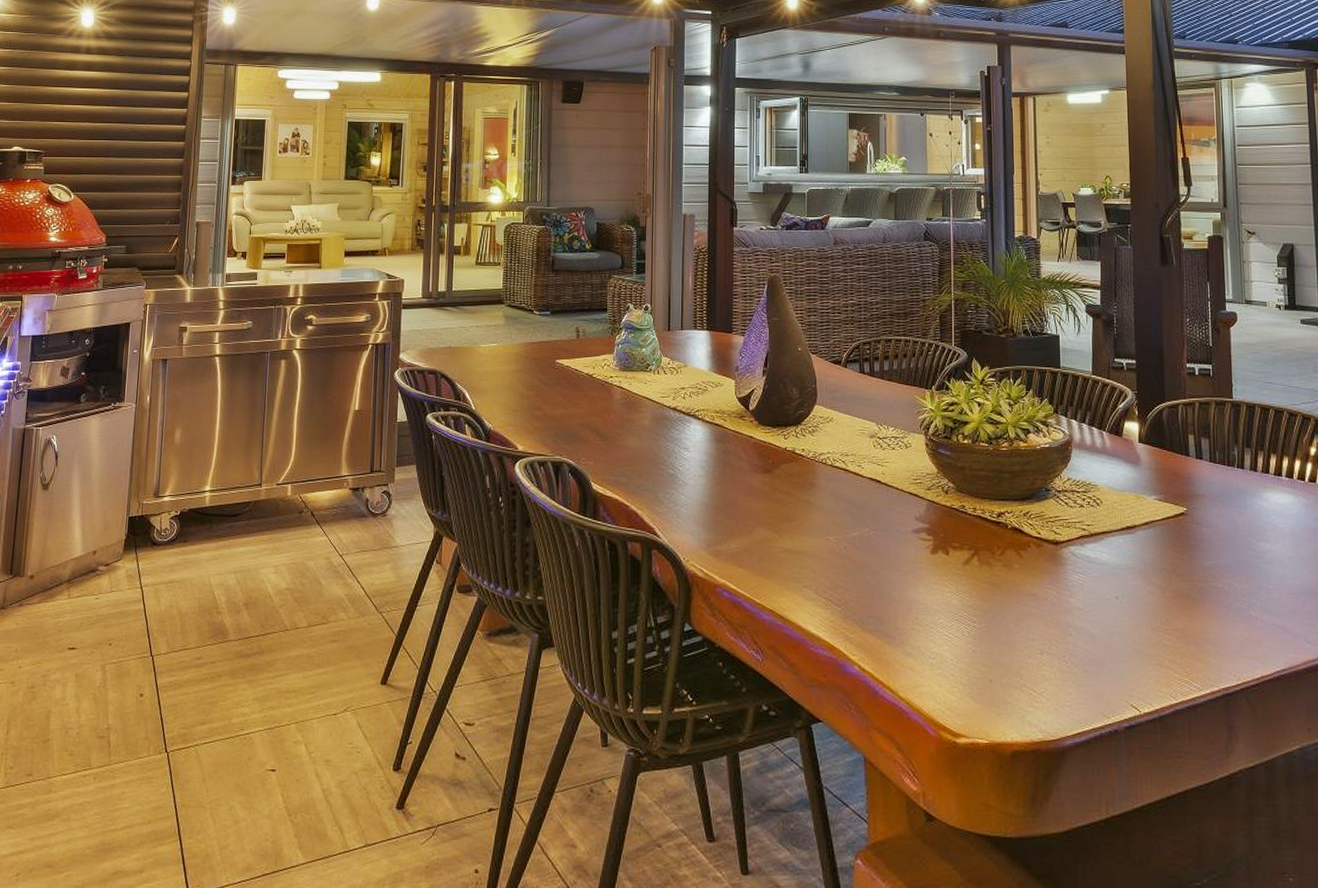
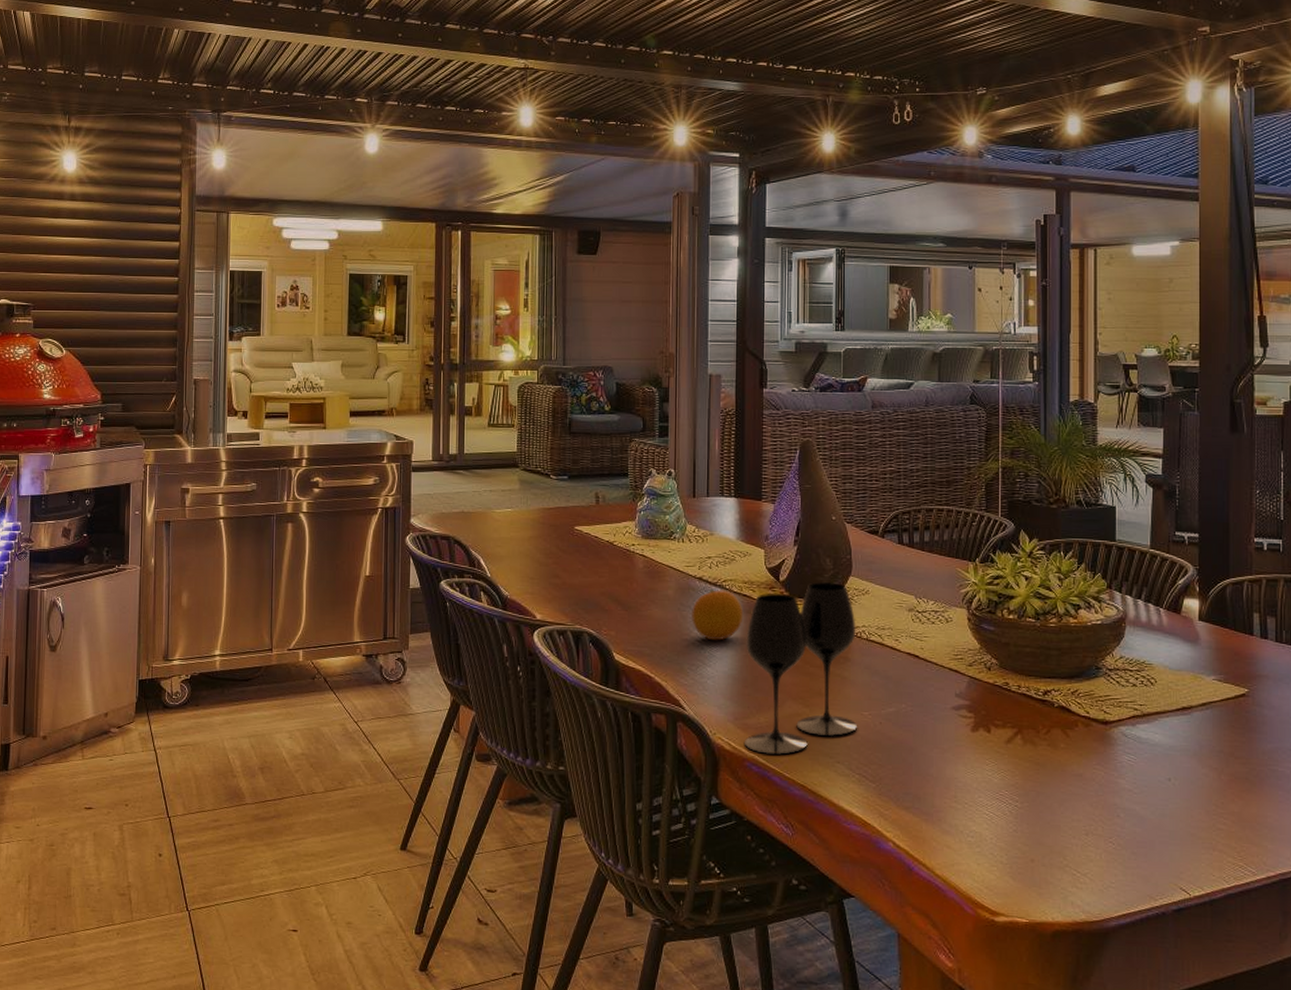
fruit: none [665,418,715,469] -> present [690,588,744,641]
wine glass: none [715,411,823,580] -> present [744,582,857,755]

